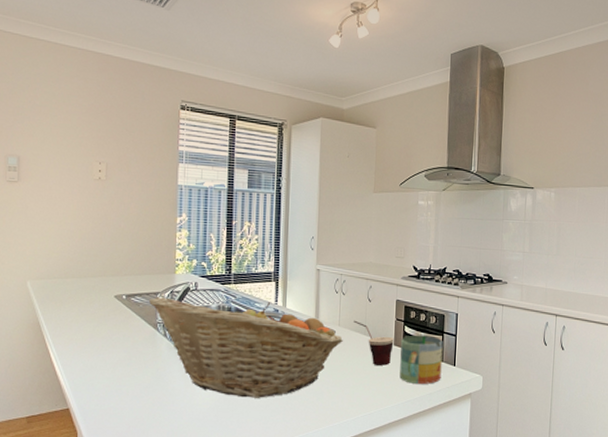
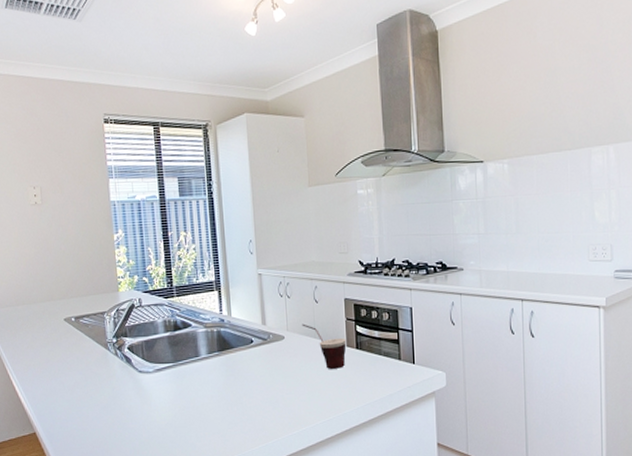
fruit basket: present [149,297,343,398] -> none [97,312,293,412]
mug: present [399,335,443,384] -> none [354,333,401,386]

